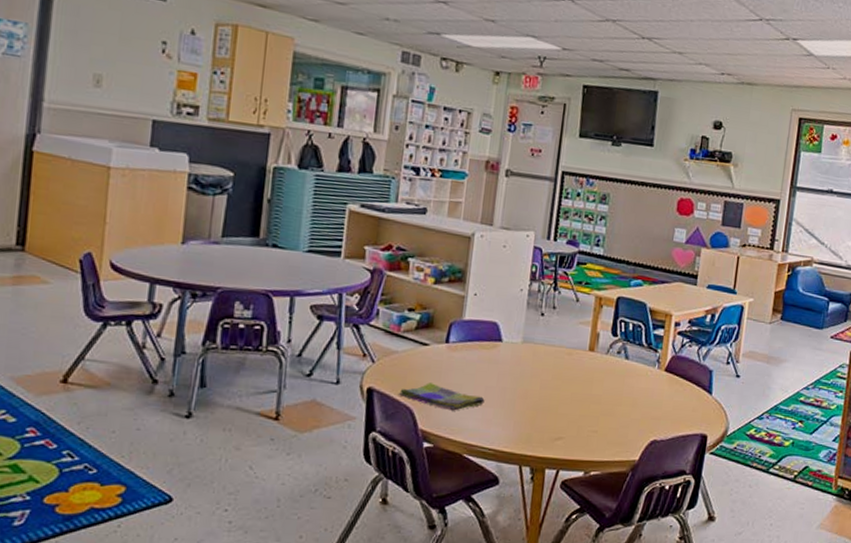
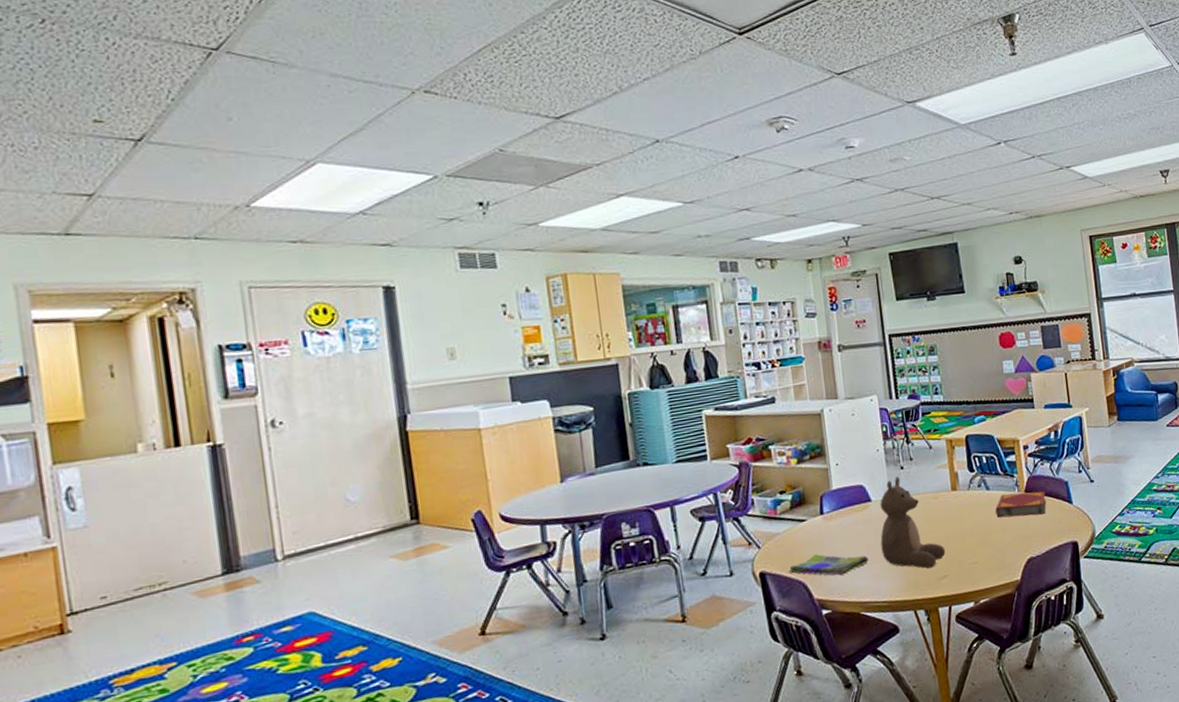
teddy bear: none [500,322,568,426] -> present [880,476,946,569]
hardback book: none [629,367,687,399] -> present [995,491,1047,518]

